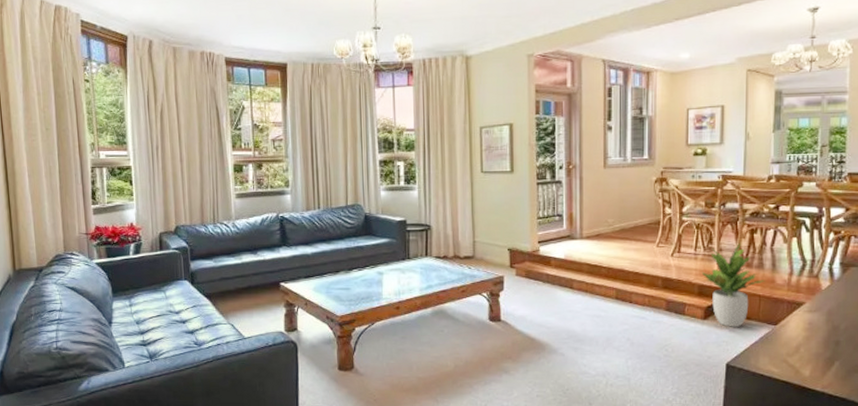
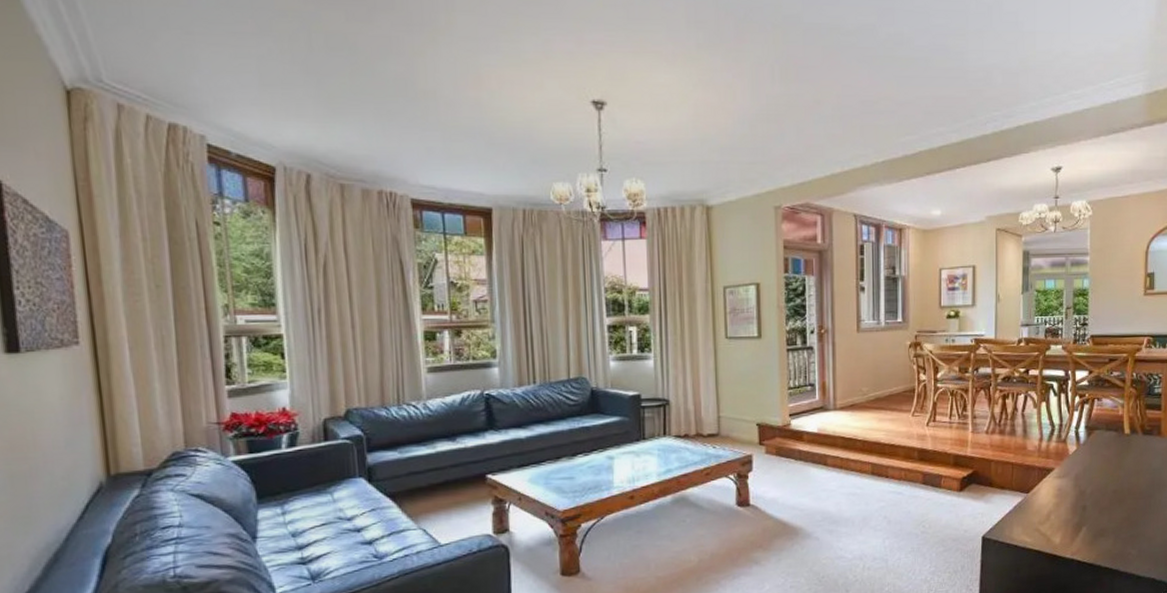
potted plant: present [702,243,765,327] -> none [958,410,1017,498]

